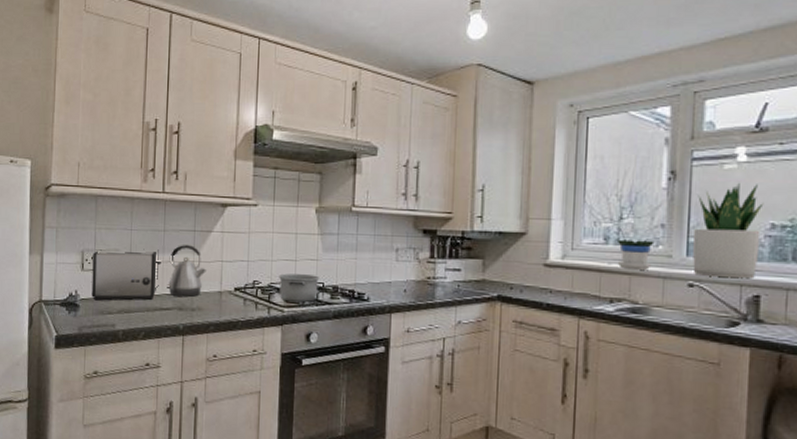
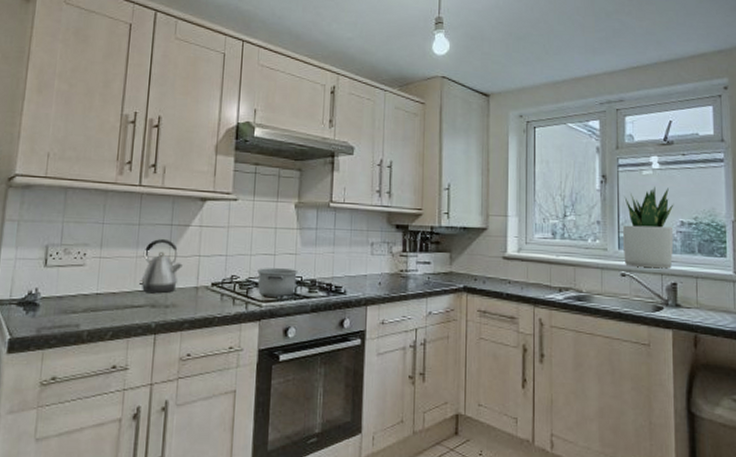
toaster: present [91,249,161,301] -> none [54,243,134,299]
flowerpot: present [618,239,655,271] -> none [563,234,593,263]

